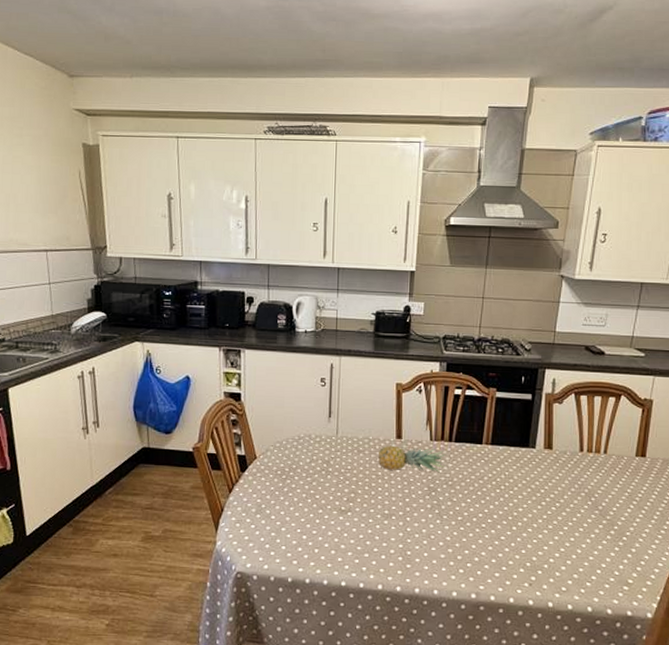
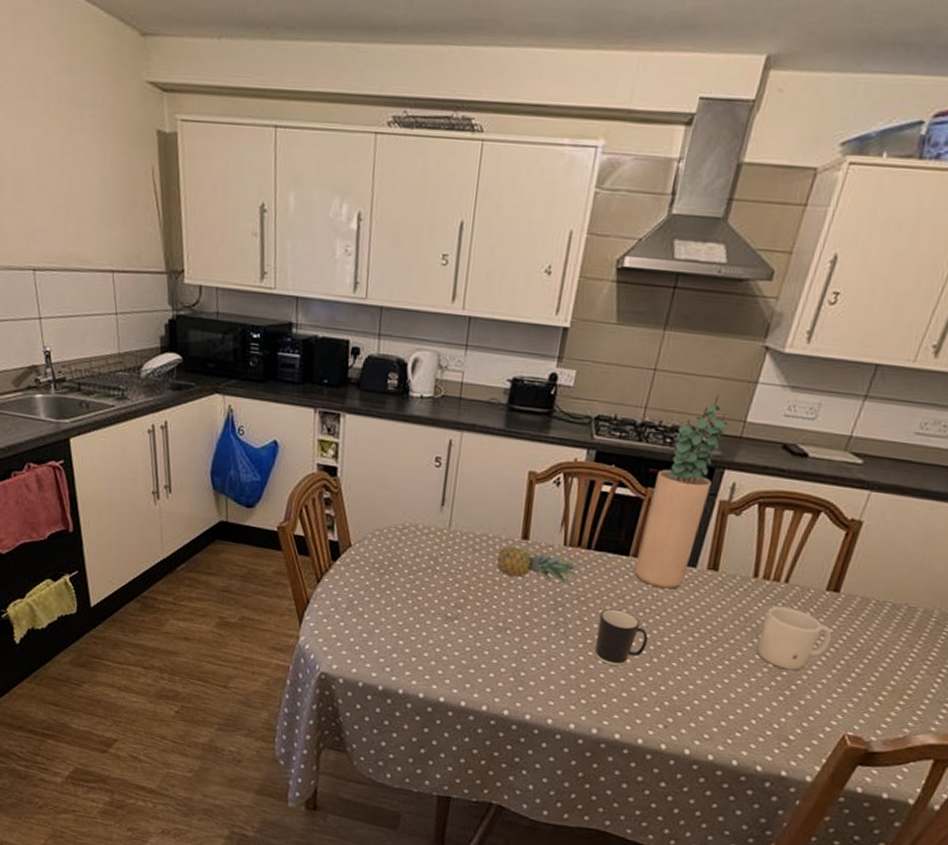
mug: none [465,489,506,538] -> present [594,608,648,667]
vase: none [488,313,543,468] -> present [634,395,729,590]
mug: none [591,473,646,525] -> present [756,606,832,671]

